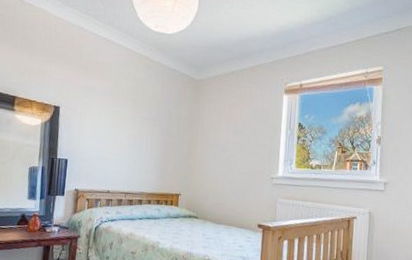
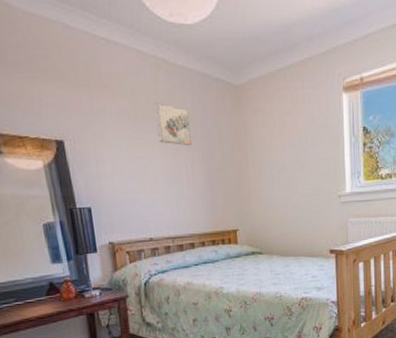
wall art: none [130,87,157,121] -> present [154,103,192,145]

